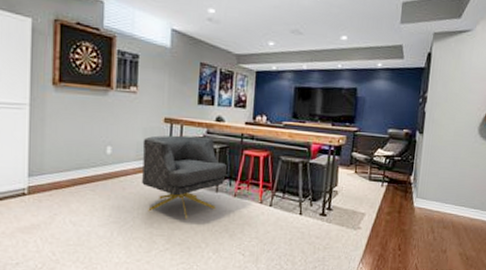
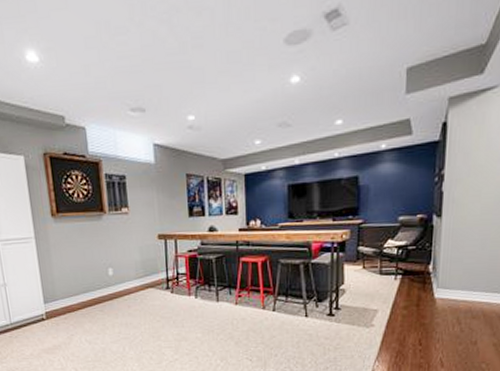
armchair: present [142,135,227,220] -> none [140,248,225,331]

